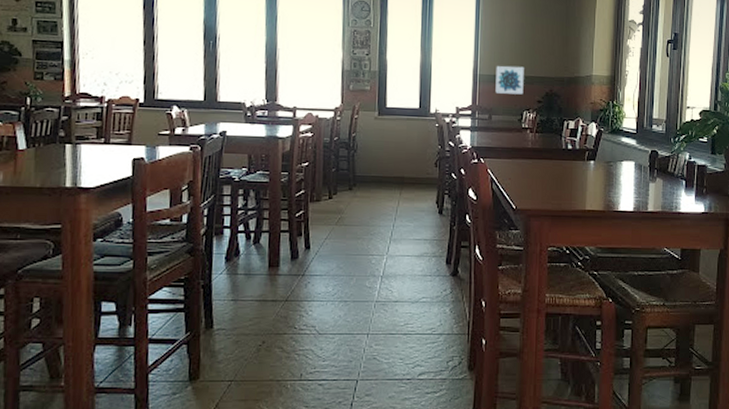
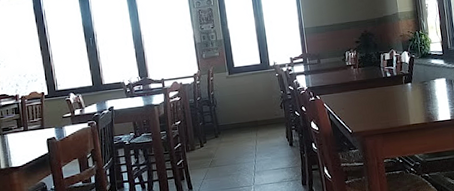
wall art: present [495,65,524,95] -> none [317,15,343,41]

